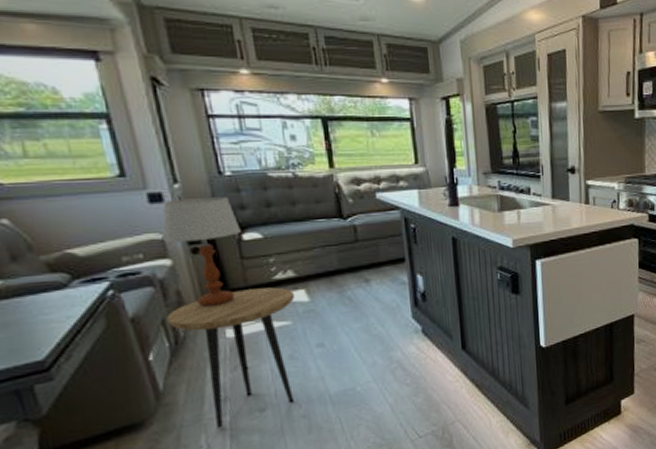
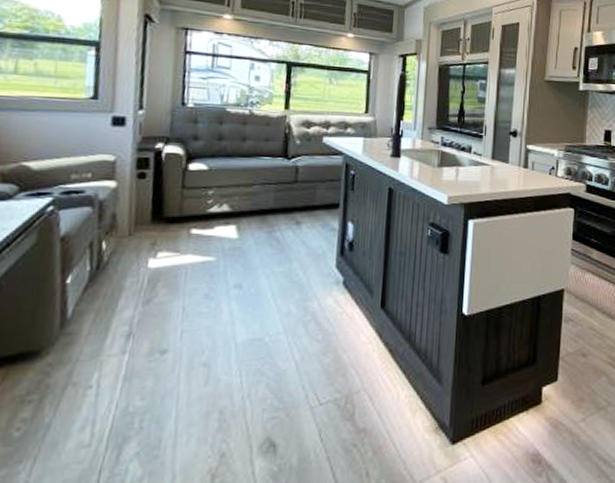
table lamp: present [162,197,241,307] -> none [113,124,189,233]
side table: present [167,287,296,429] -> none [95,219,225,368]

